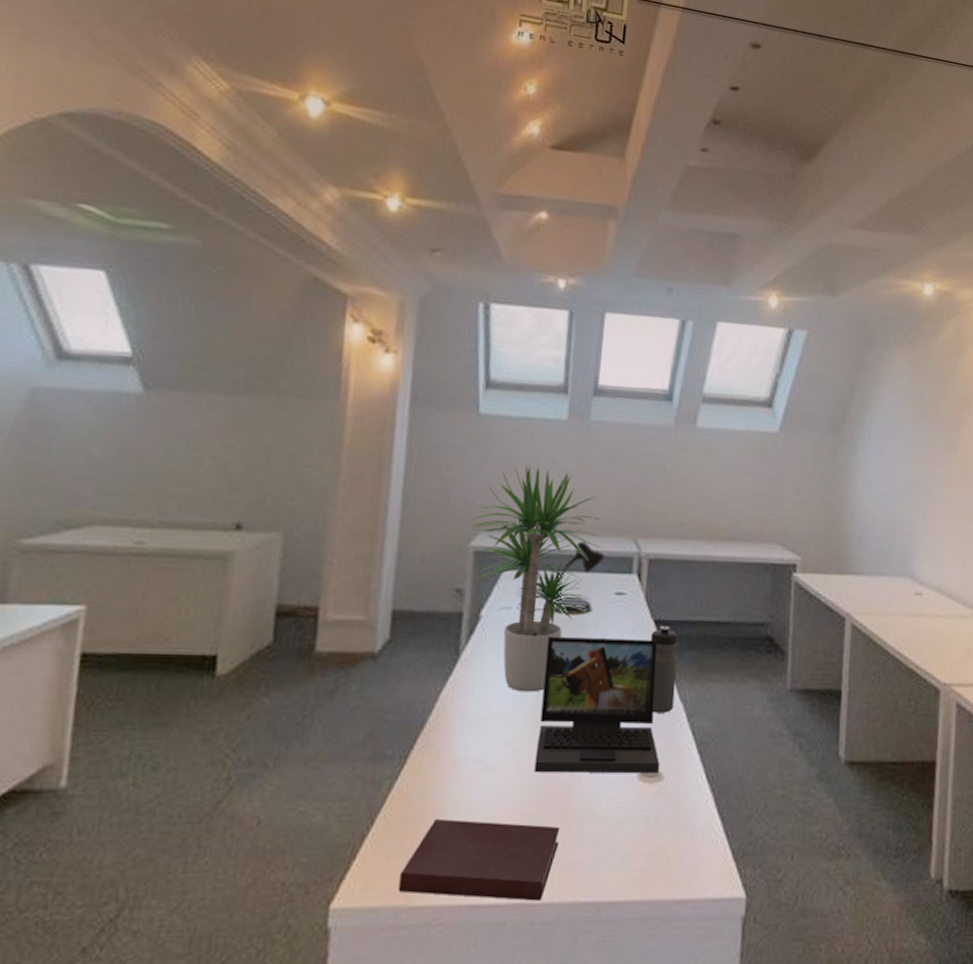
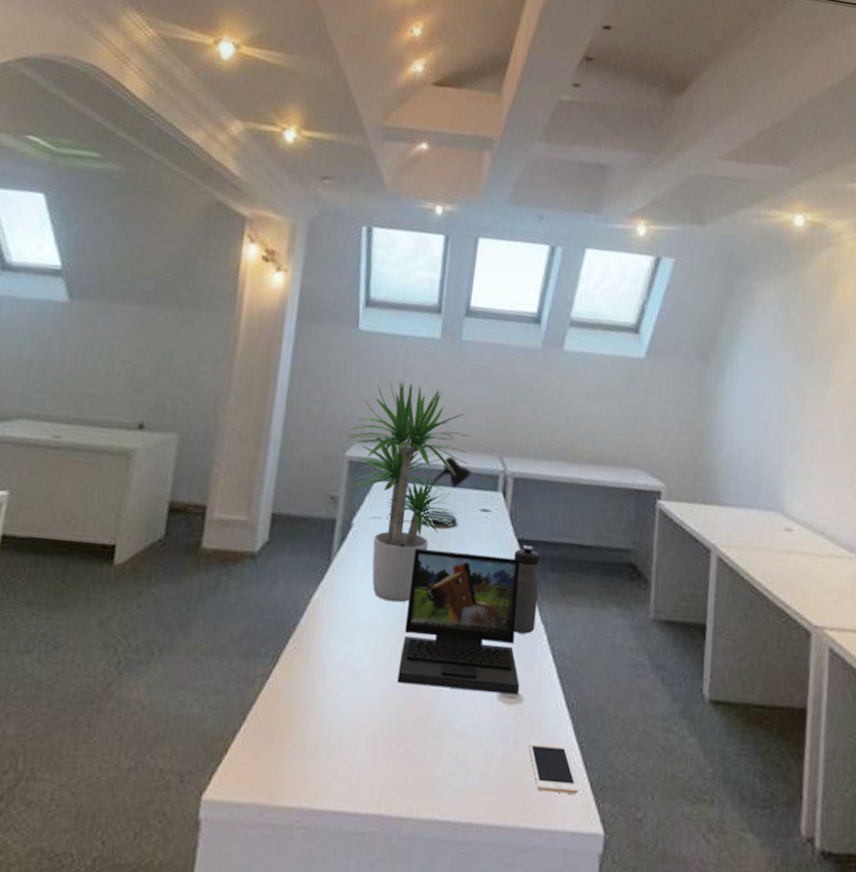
notebook: present [398,819,560,901] -> none [264,721,420,814]
cell phone: none [669,817,721,864] -> present [528,742,579,794]

